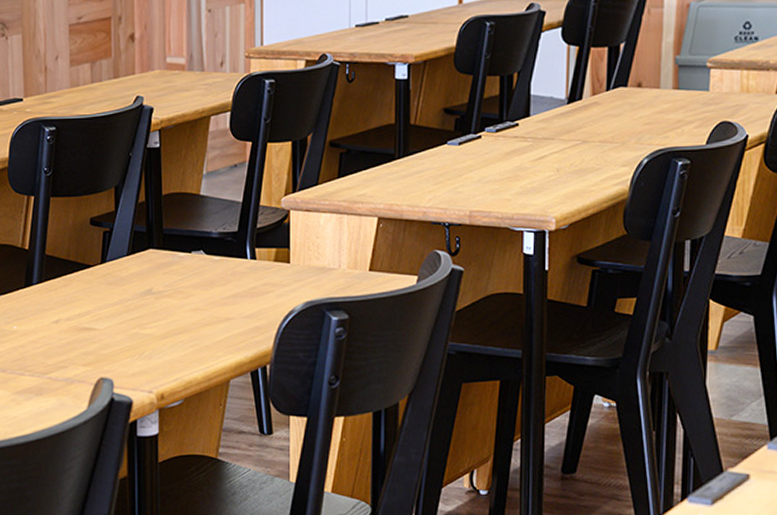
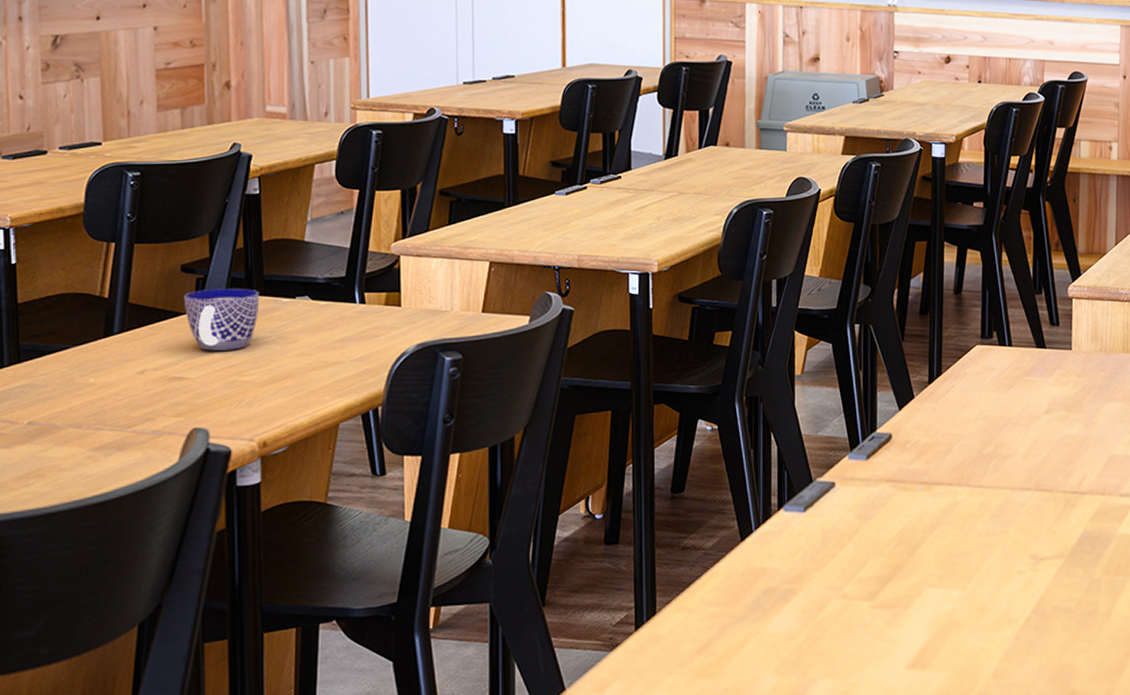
cup: none [92,241,159,303] -> present [183,288,260,351]

